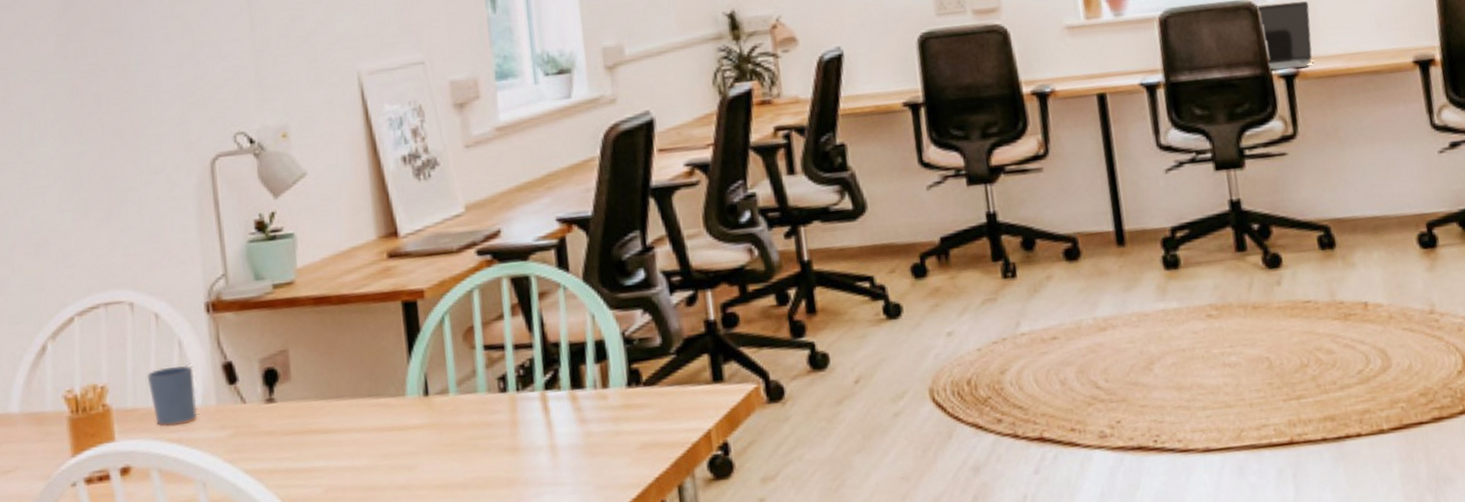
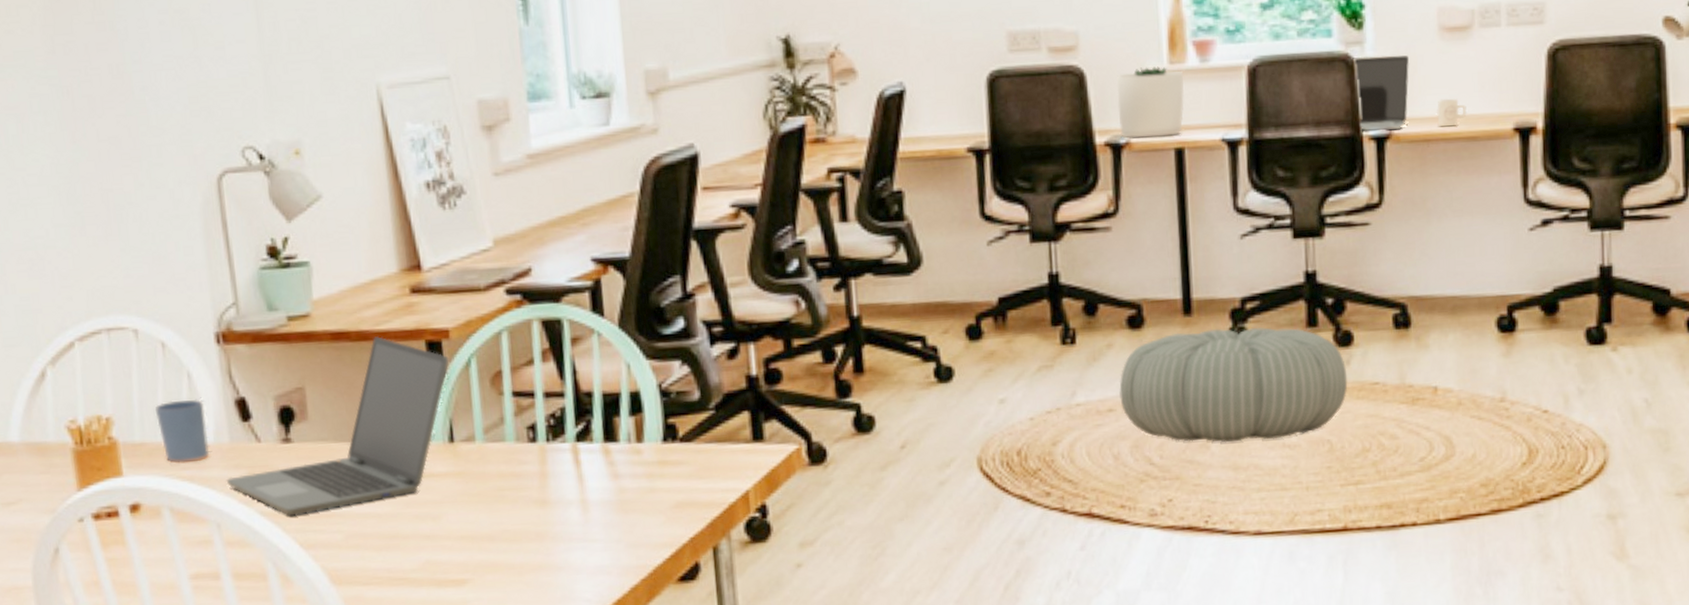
laptop: none [212,299,424,472] -> present [226,336,449,516]
planter: none [1038,22,1103,88] -> present [1116,66,1184,139]
pouf: none [1061,253,1281,365] -> present [1119,327,1348,443]
mug: none [1339,37,1368,63] -> present [1436,98,1467,127]

